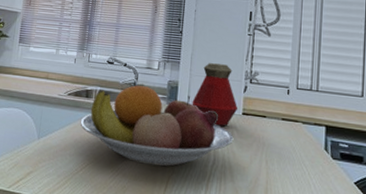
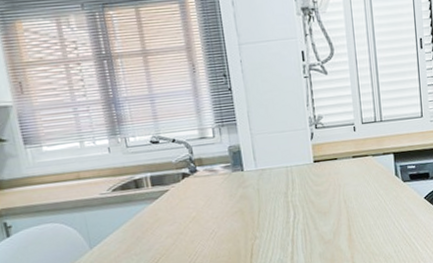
fruit bowl: present [80,85,234,167] -> none [137,156,310,241]
bottle: present [192,63,238,127] -> none [259,115,309,181]

